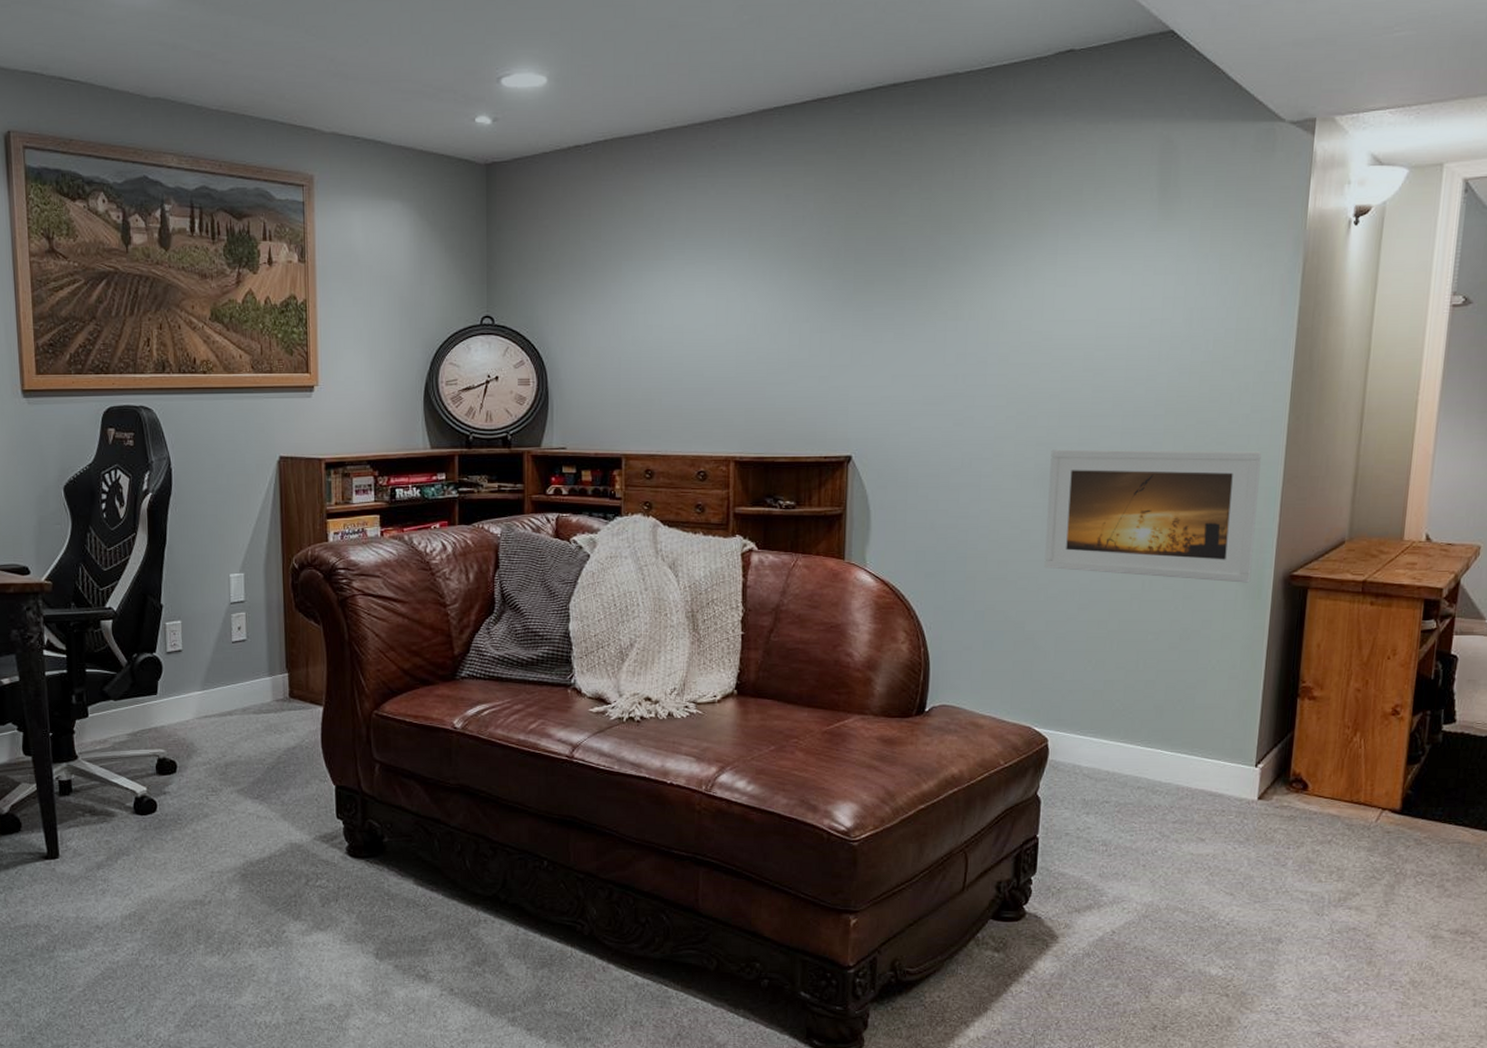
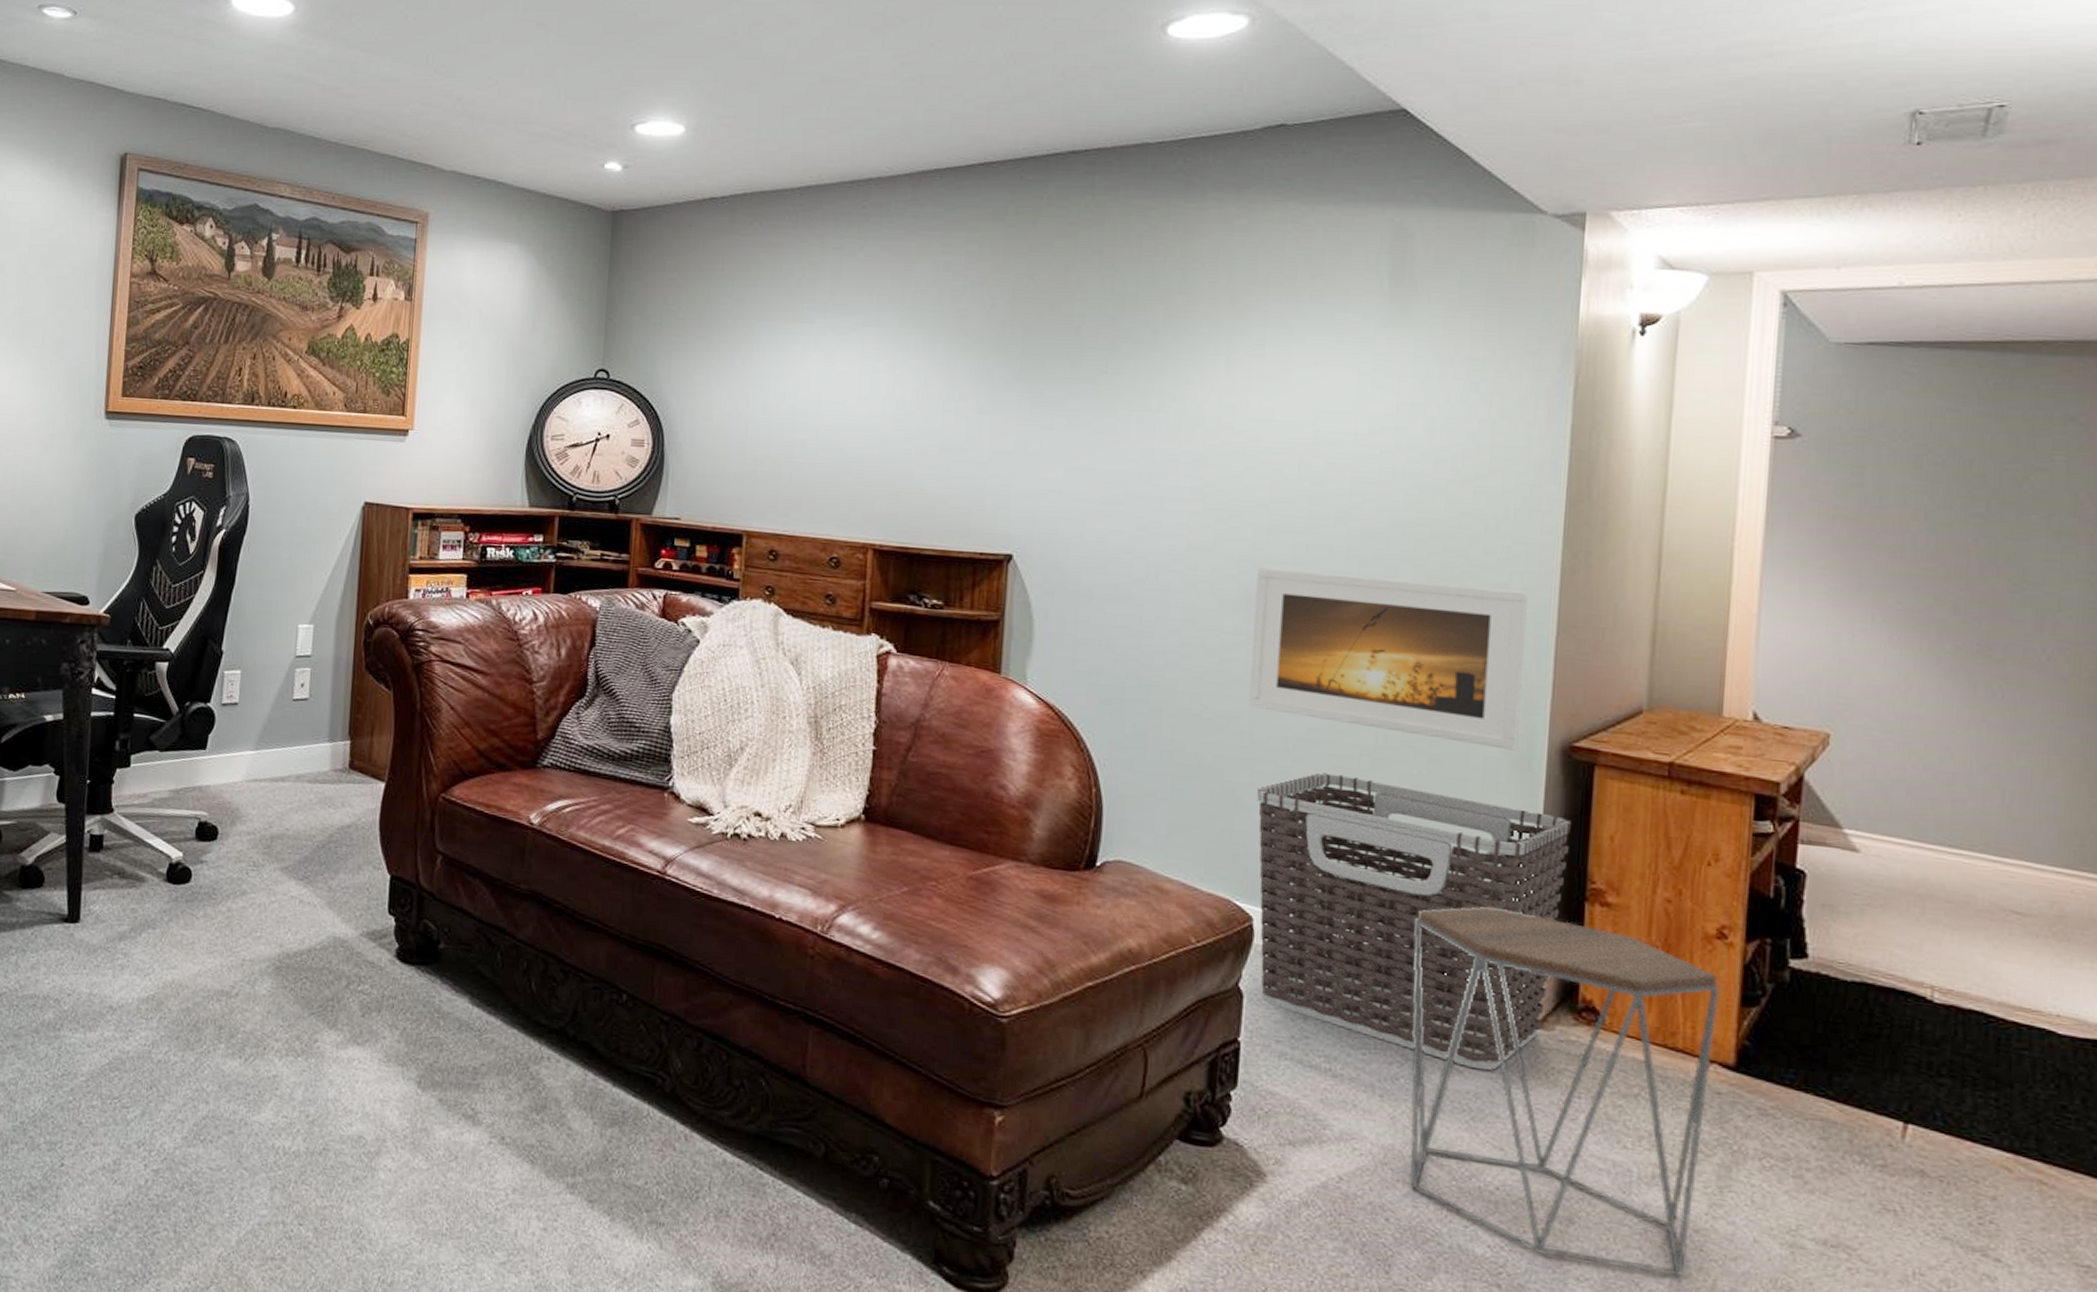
clothes hamper: none [1051,616,1289,837] -> present [1257,773,1571,1071]
side table: none [1164,709,1392,971] -> present [1409,906,1720,1277]

